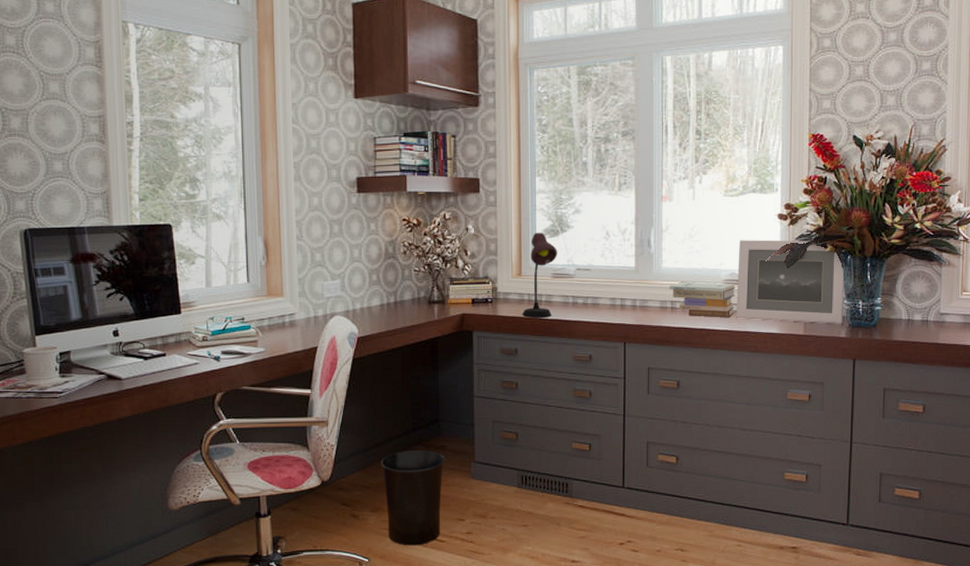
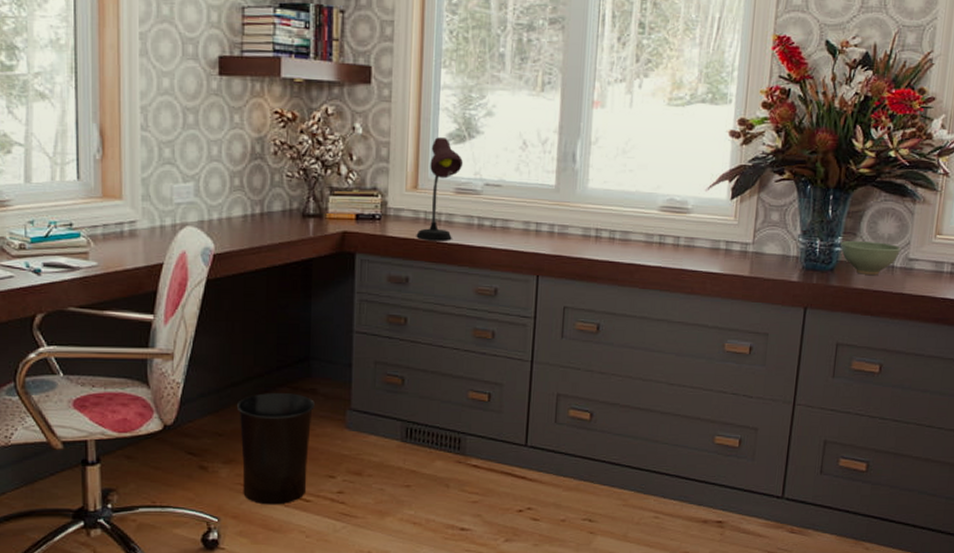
books: present [669,281,735,317] -> none [595,206,673,251]
picture frame: present [736,240,845,324] -> none [672,159,802,266]
bowl: none [880,300,933,329] -> present [840,240,902,275]

